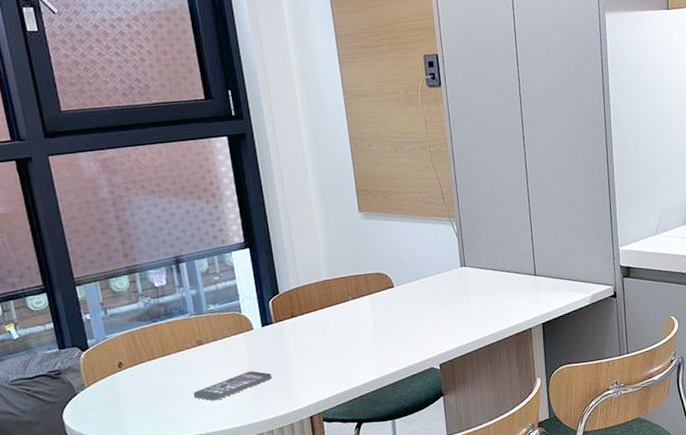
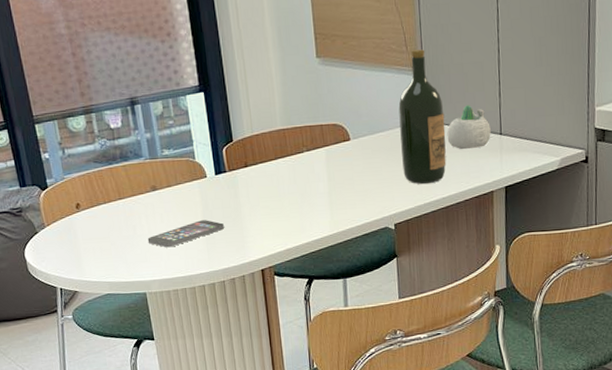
wine bottle: none [438,201,486,325] -> present [398,49,447,184]
succulent planter: none [485,250,527,292] -> present [447,105,491,150]

